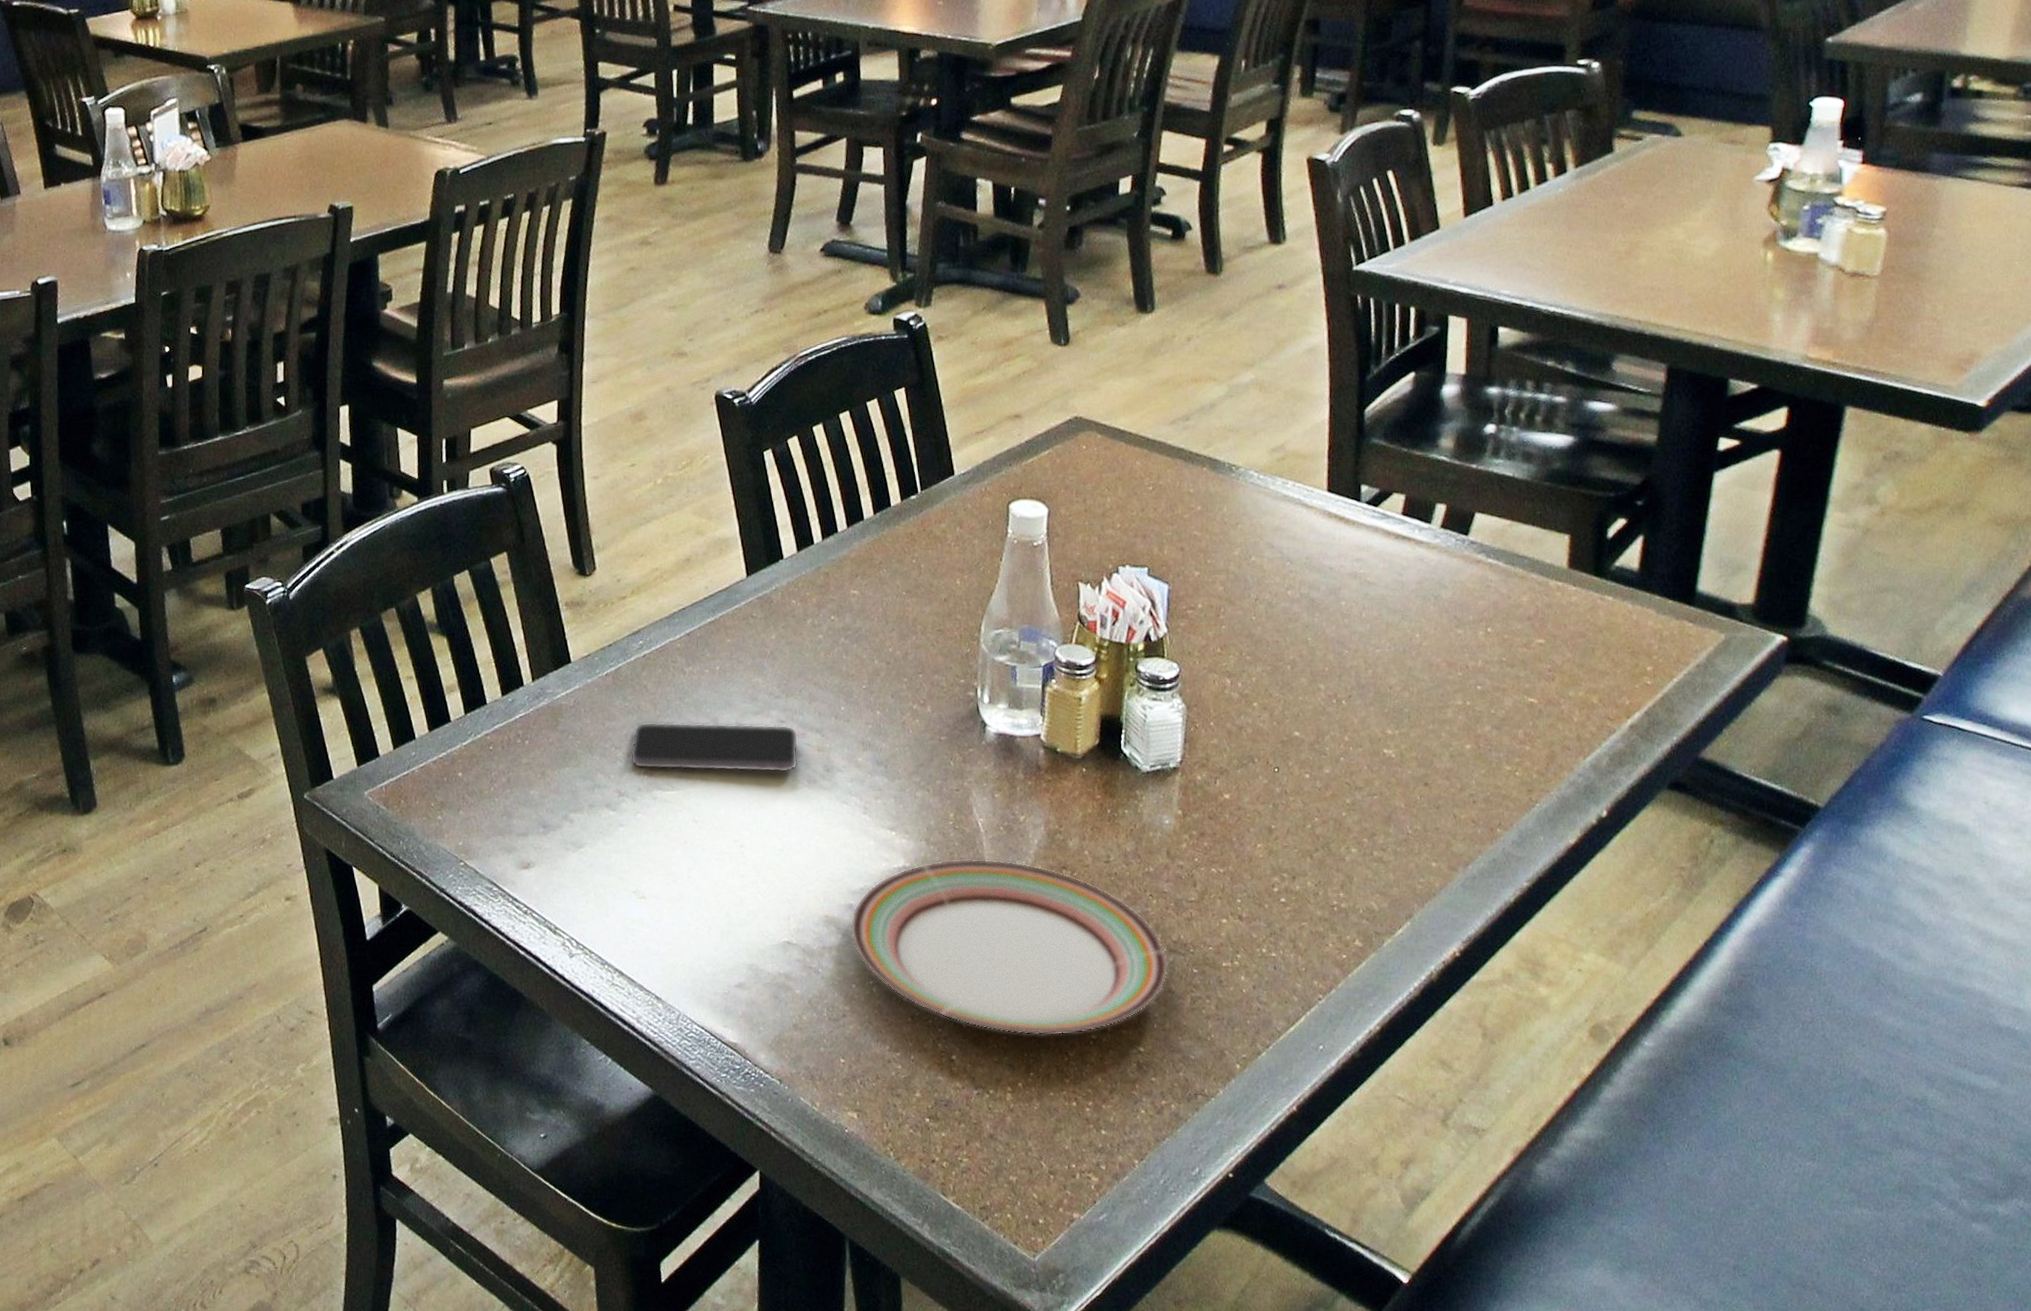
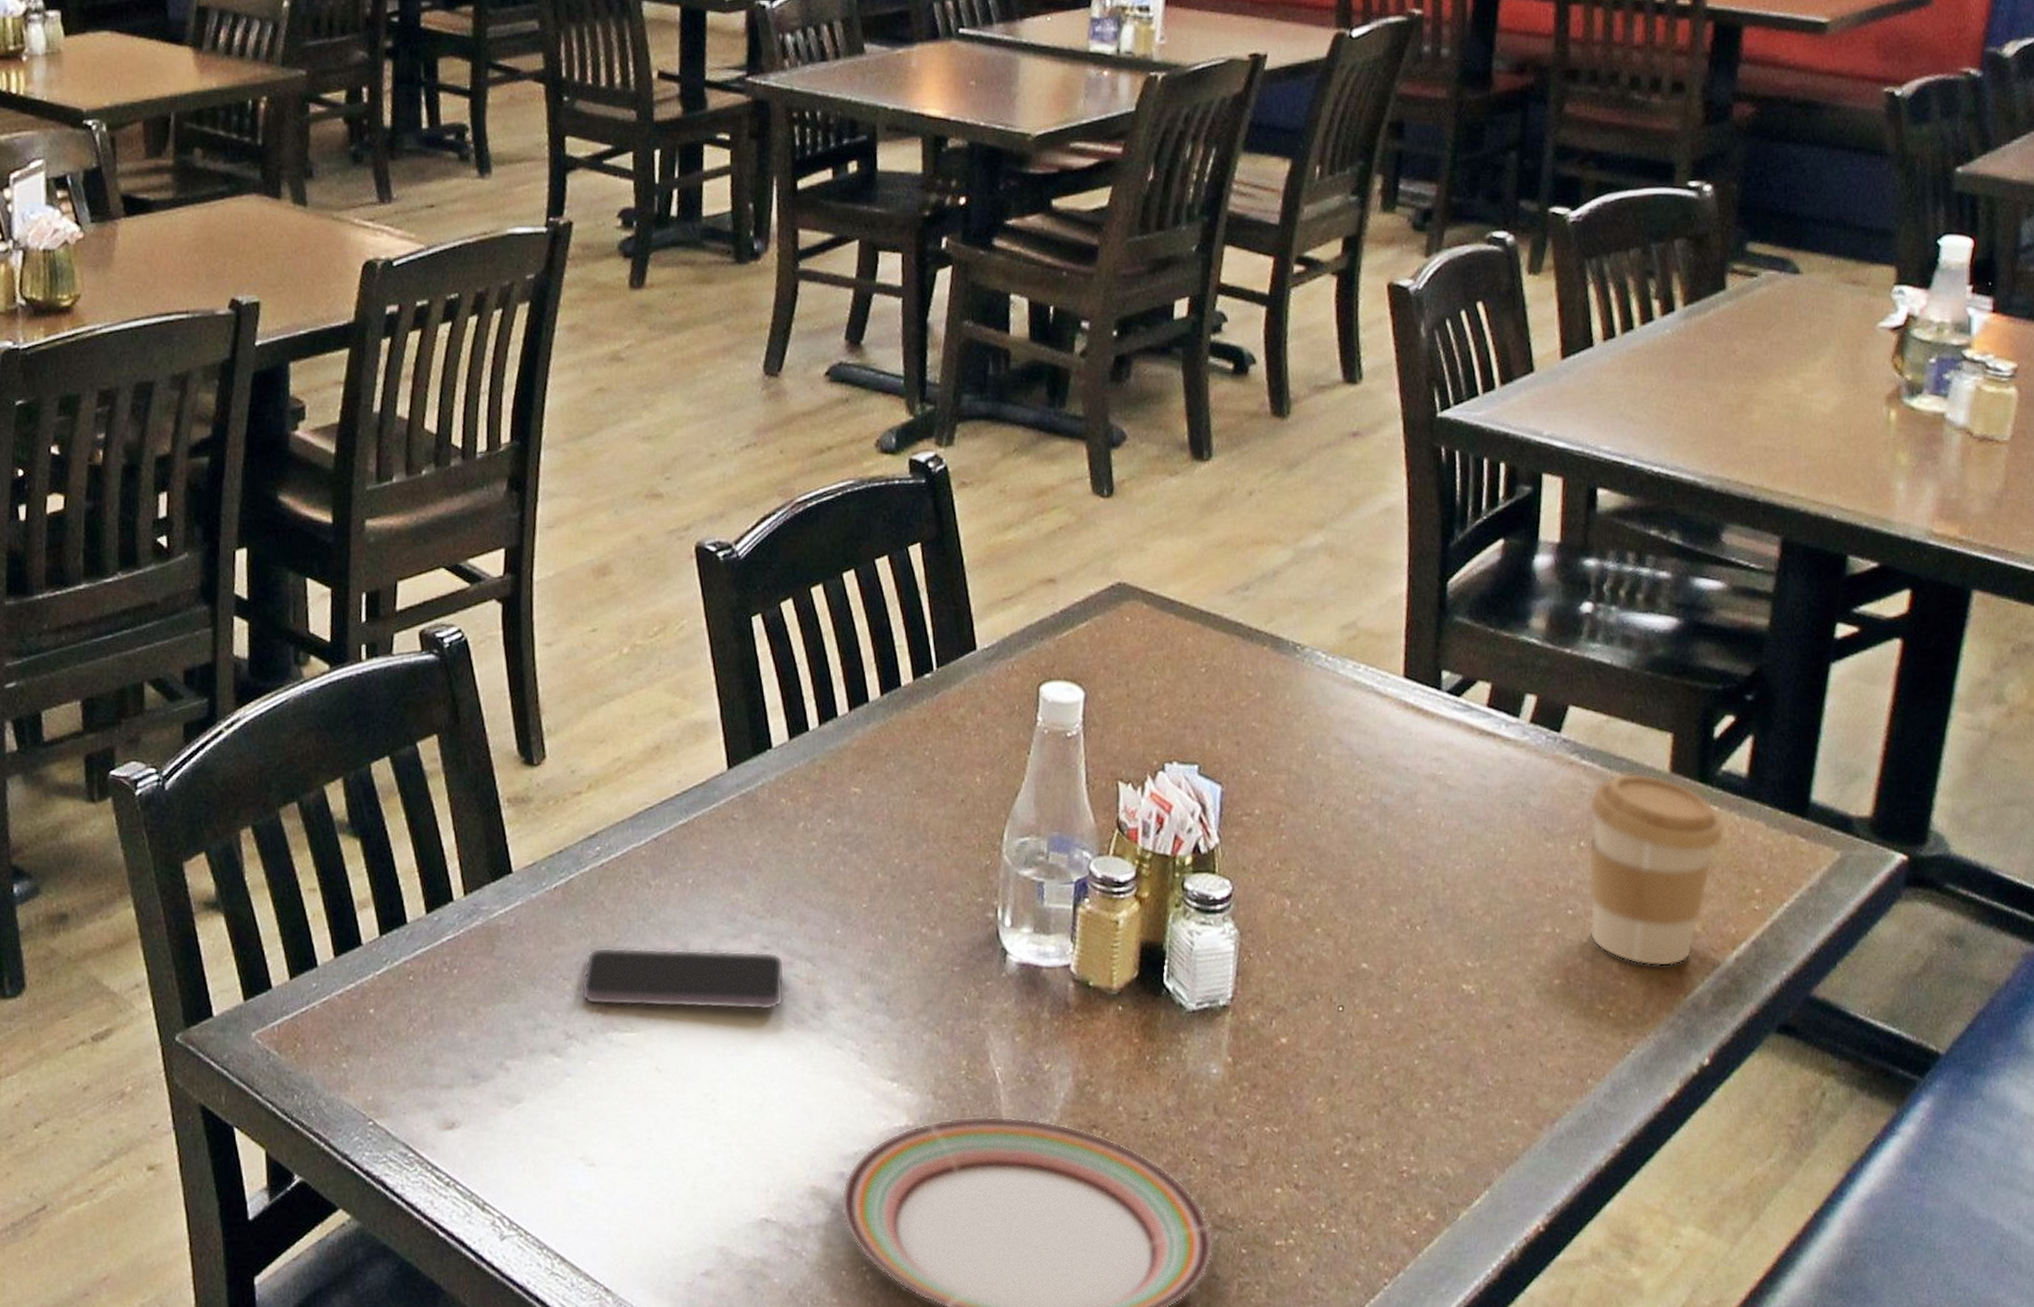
coffee cup: none [1494,568,1618,734] -> present [1588,772,1724,967]

